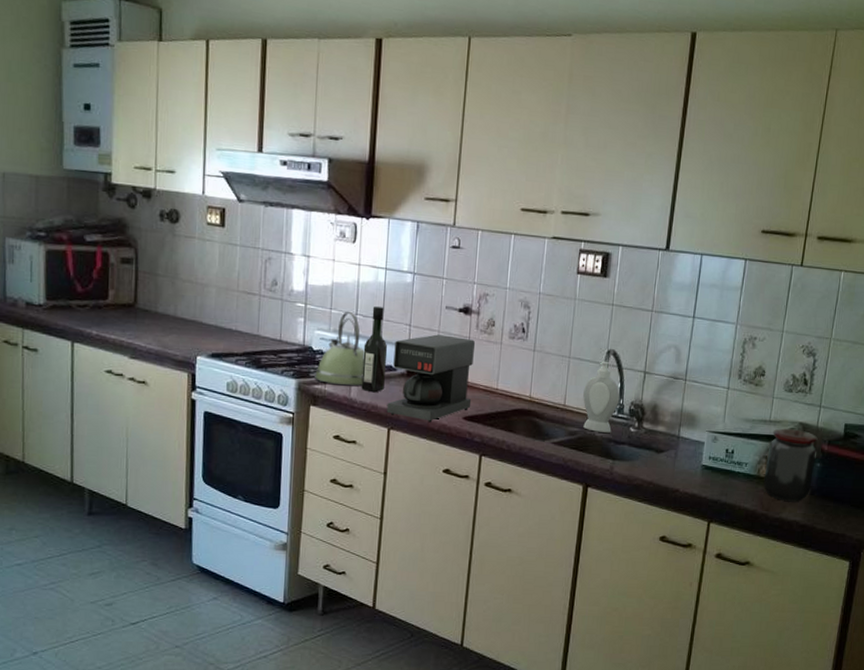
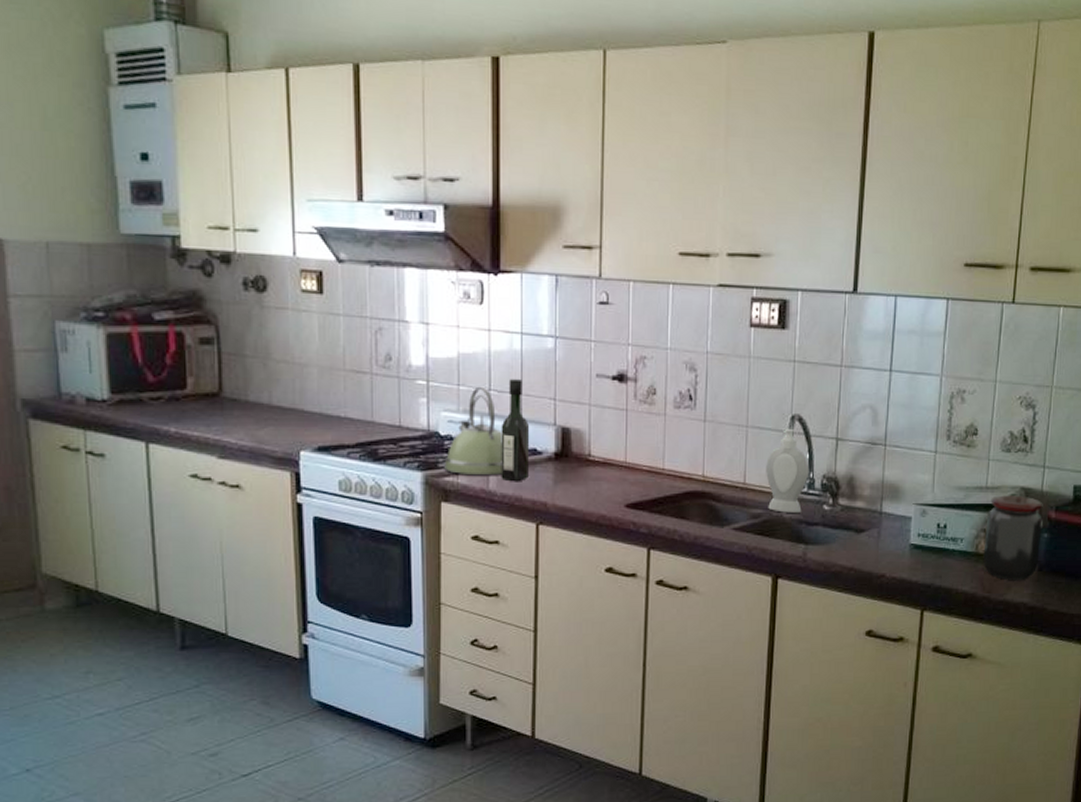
coffee maker: present [386,334,476,423] -> none [533,408,635,514]

